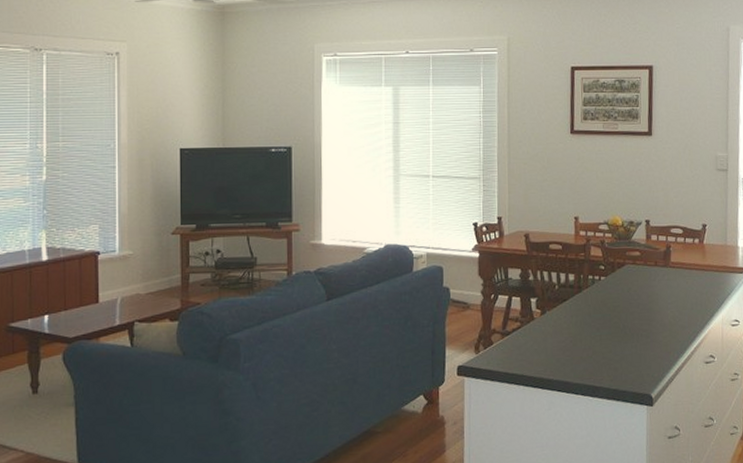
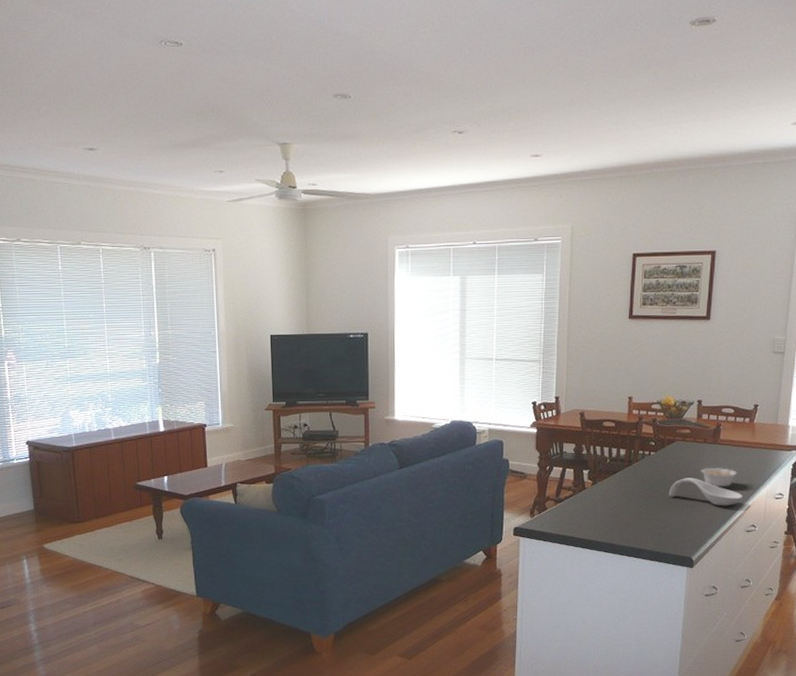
spoon rest: none [622,304,699,336] -> present [668,478,743,507]
legume: none [653,291,692,315] -> present [700,466,738,487]

